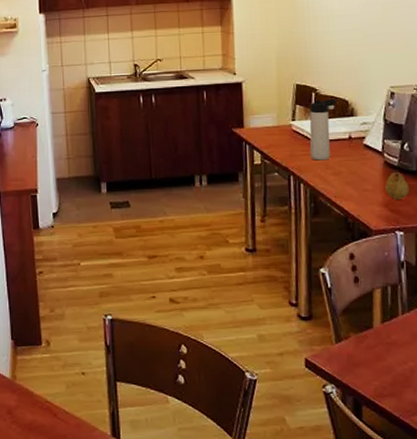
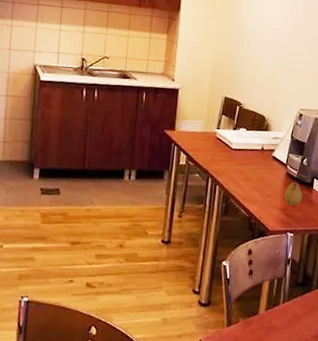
thermos bottle: present [309,99,338,161] -> none [228,112,257,167]

